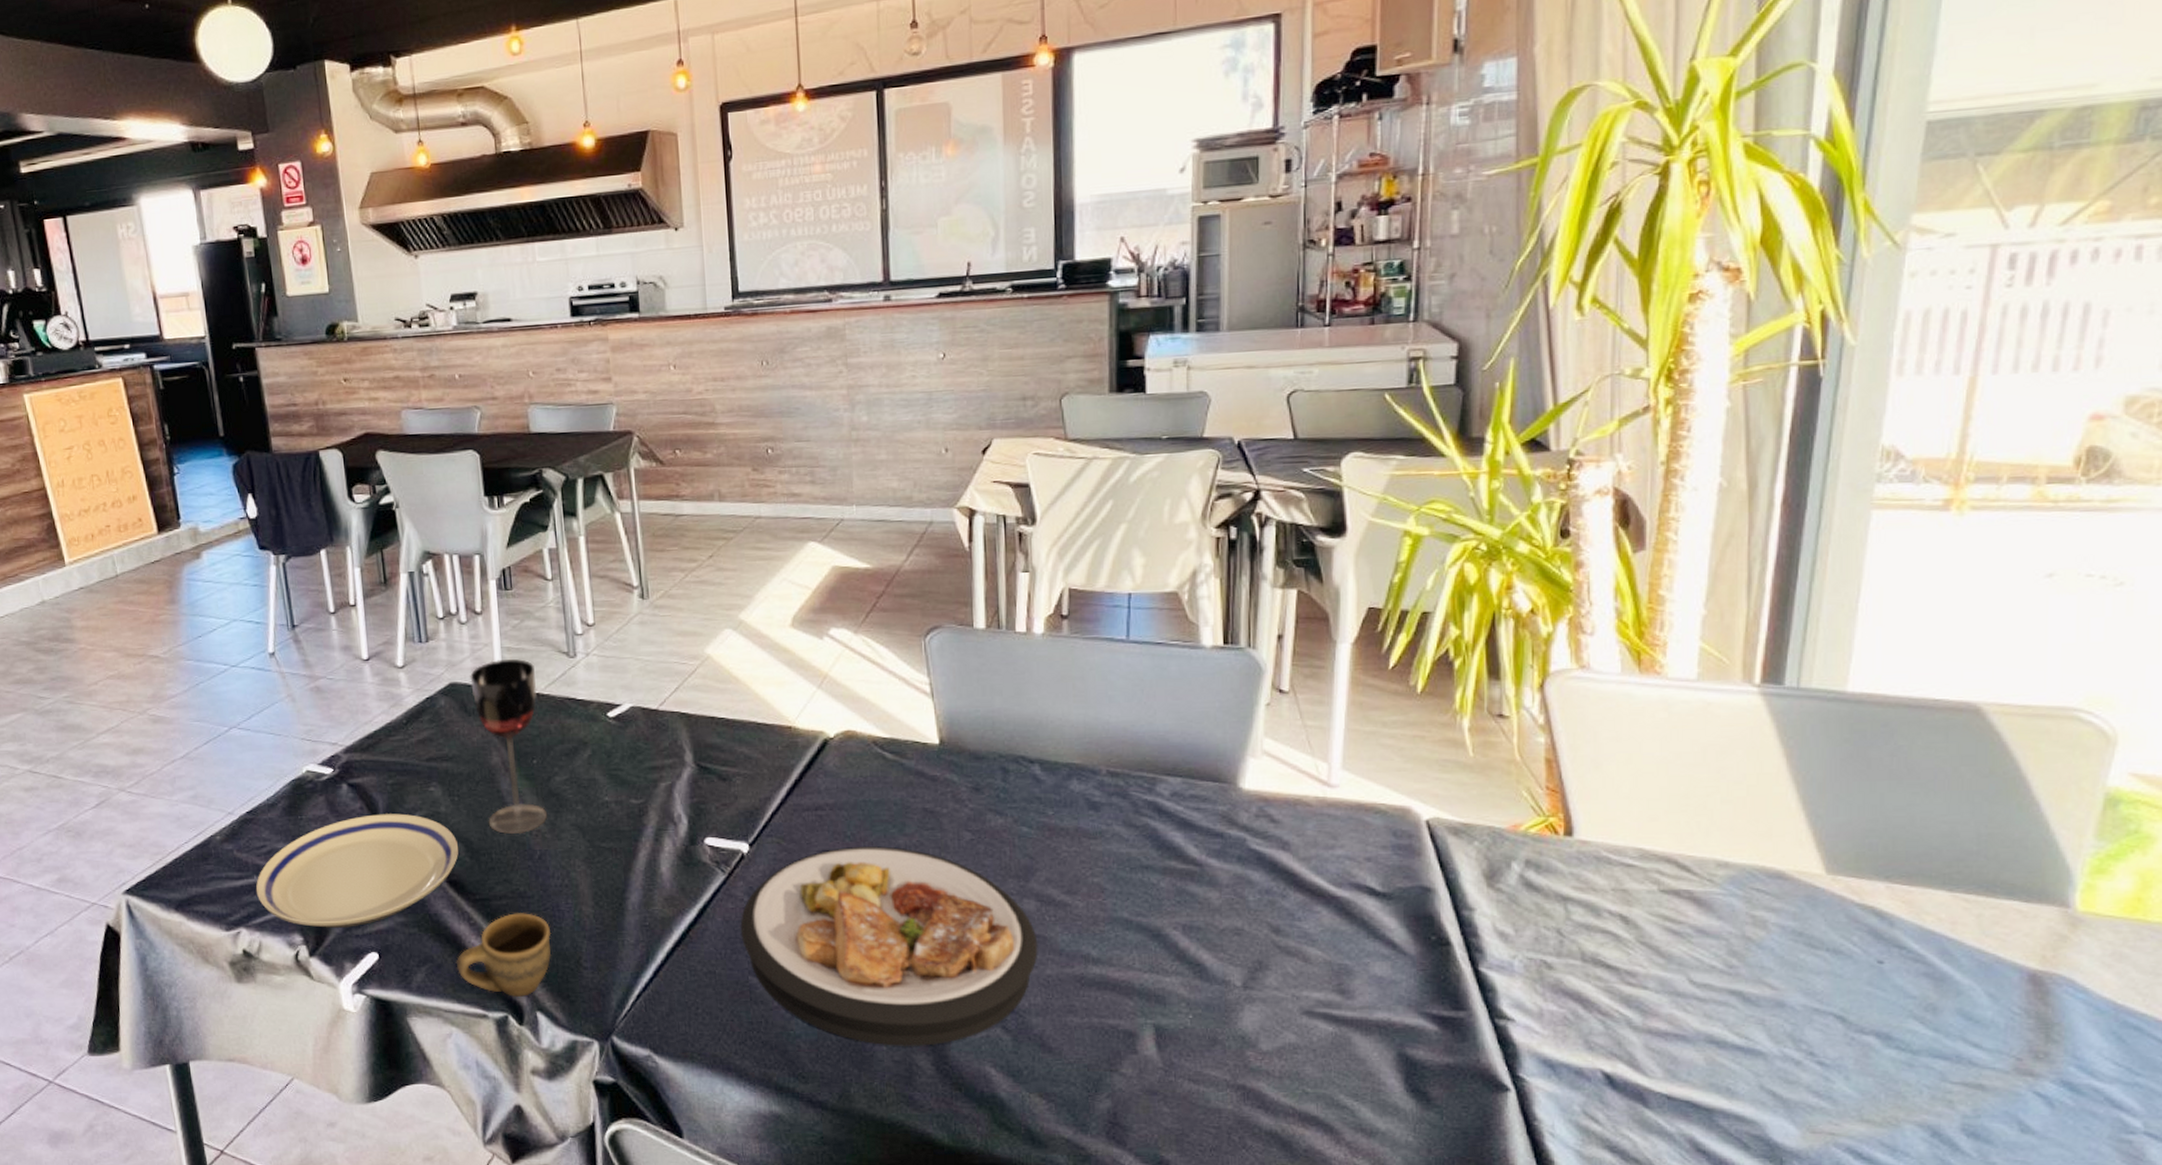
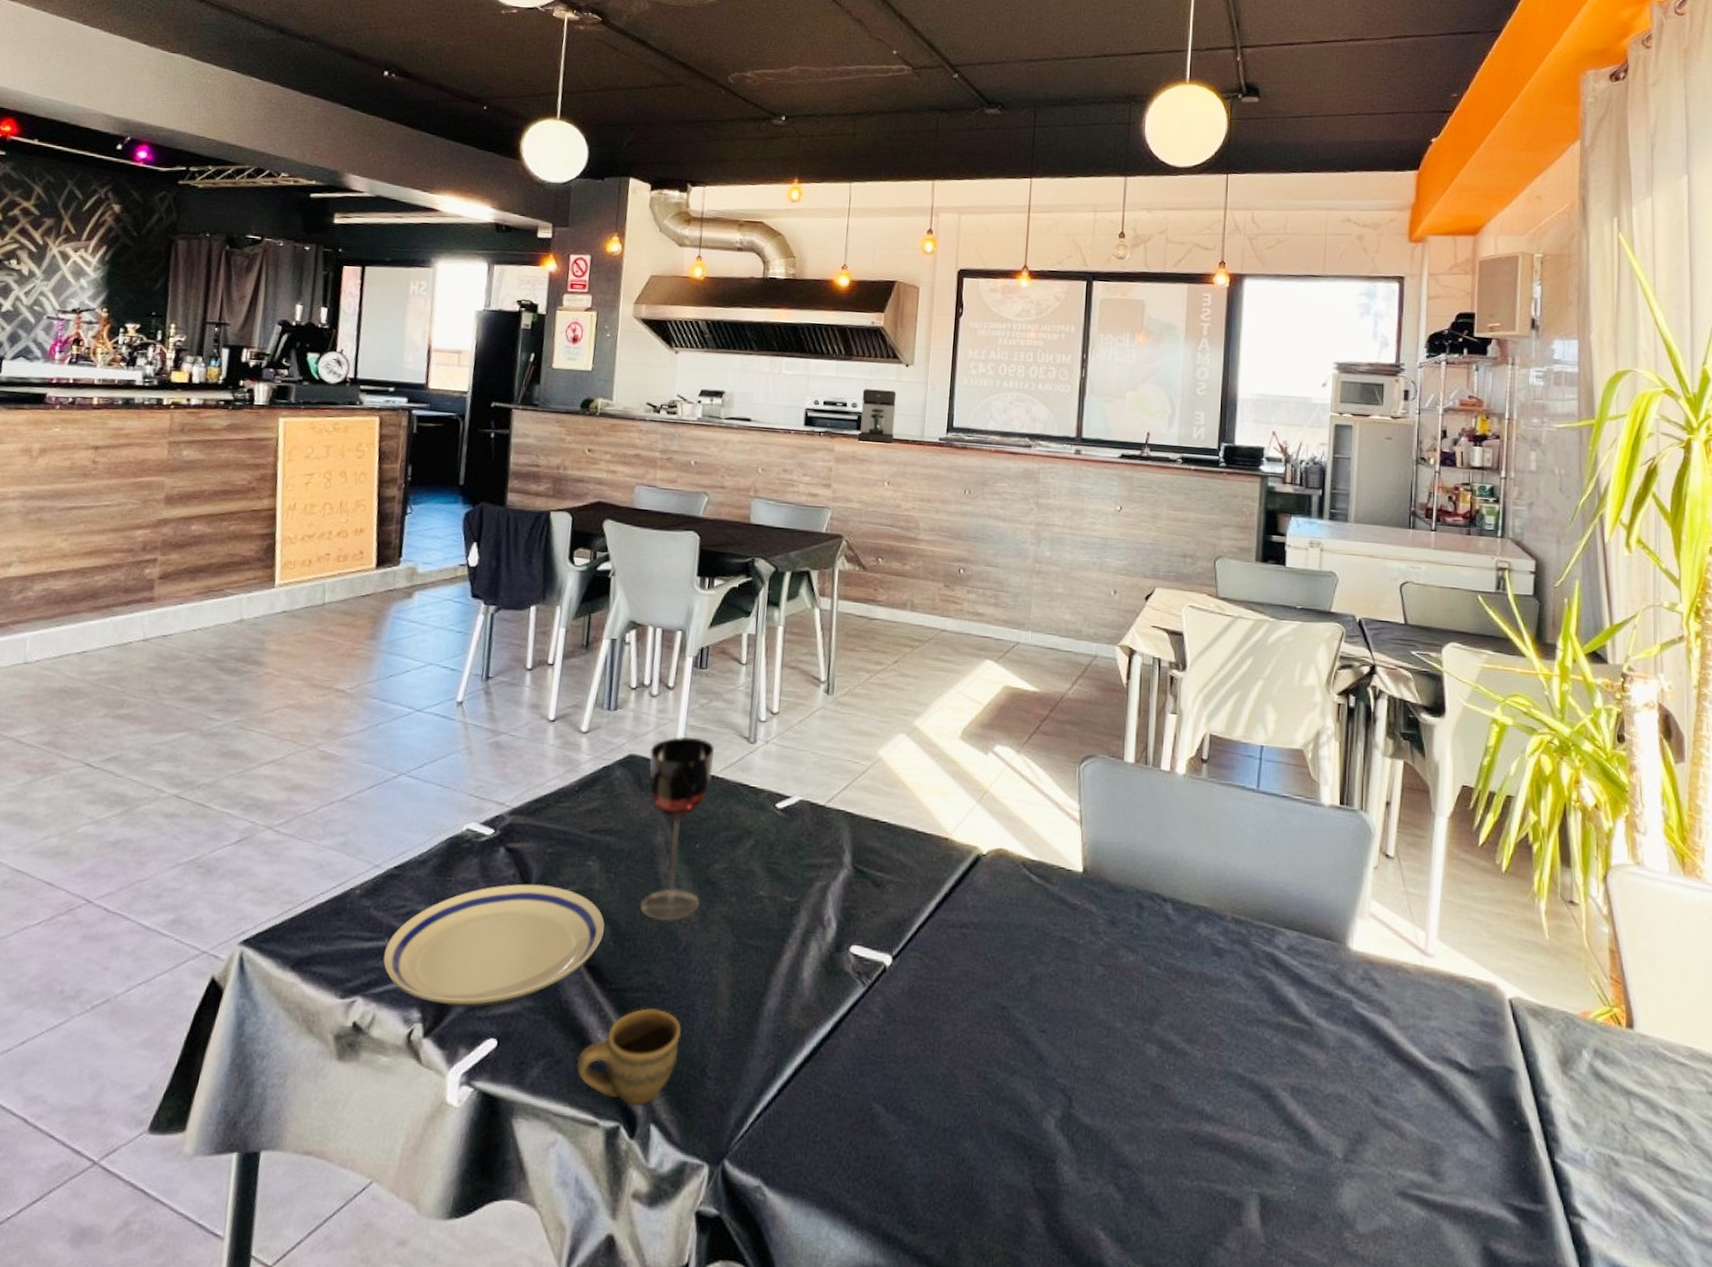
coffee maker: none [630,261,674,326] -> present [858,389,897,444]
plate: present [740,846,1038,1047] -> none [871,970,1156,1200]

